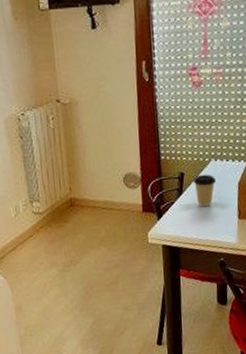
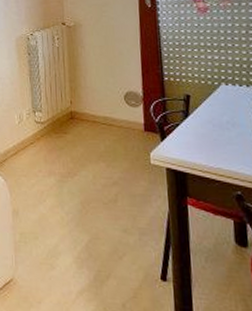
coffee cup: present [193,174,217,207] -> none [200,98,229,132]

